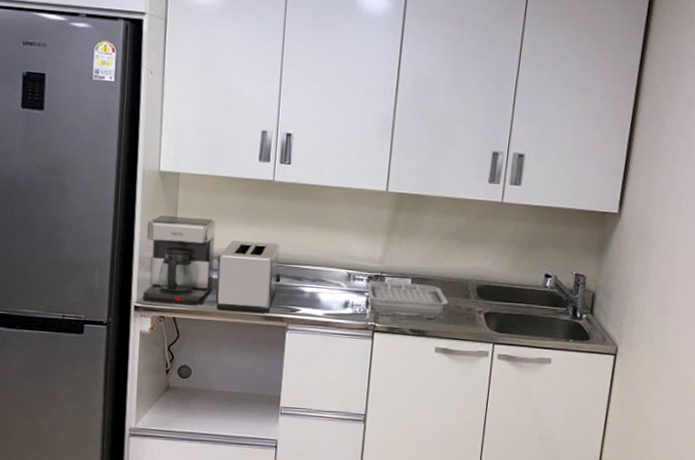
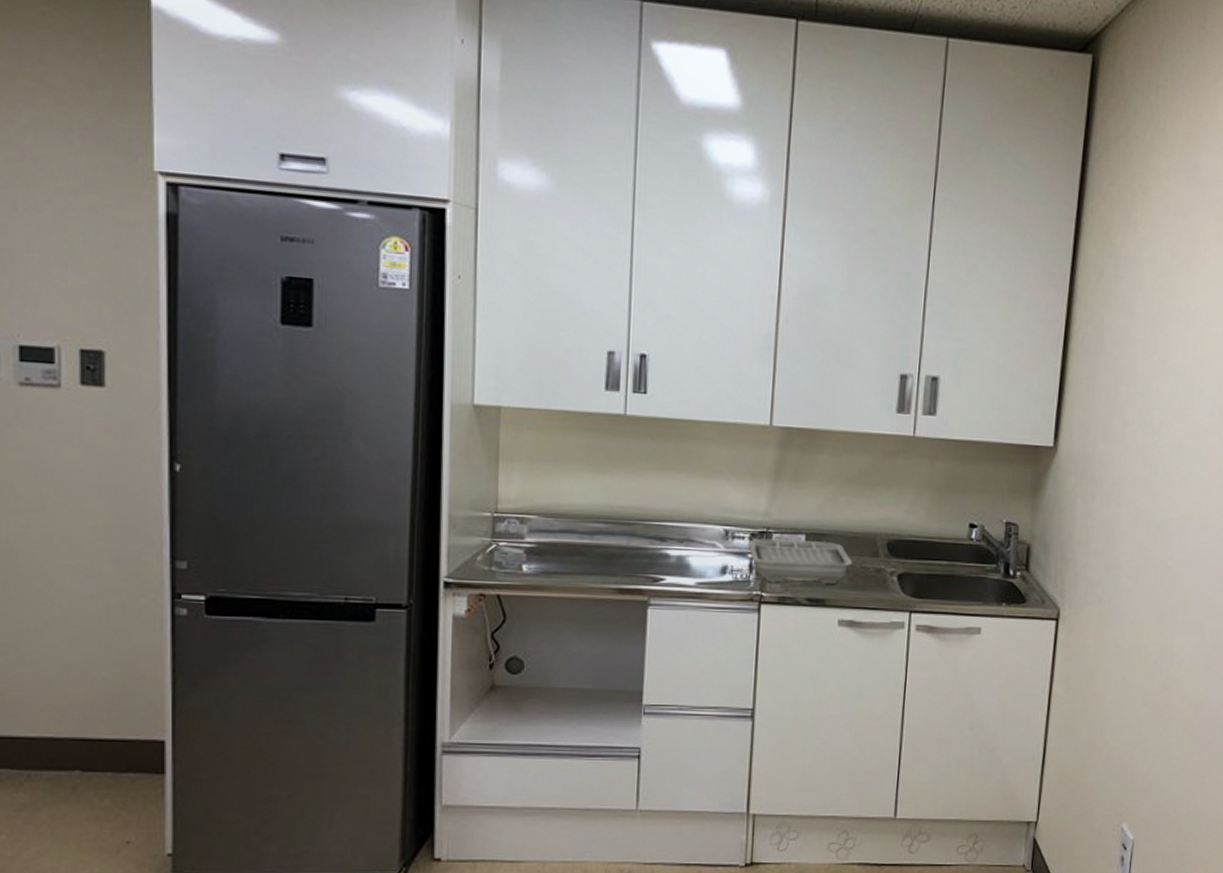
coffee maker: present [143,216,216,305] -> none [455,462,551,578]
toaster: present [216,240,281,313] -> none [554,492,639,585]

